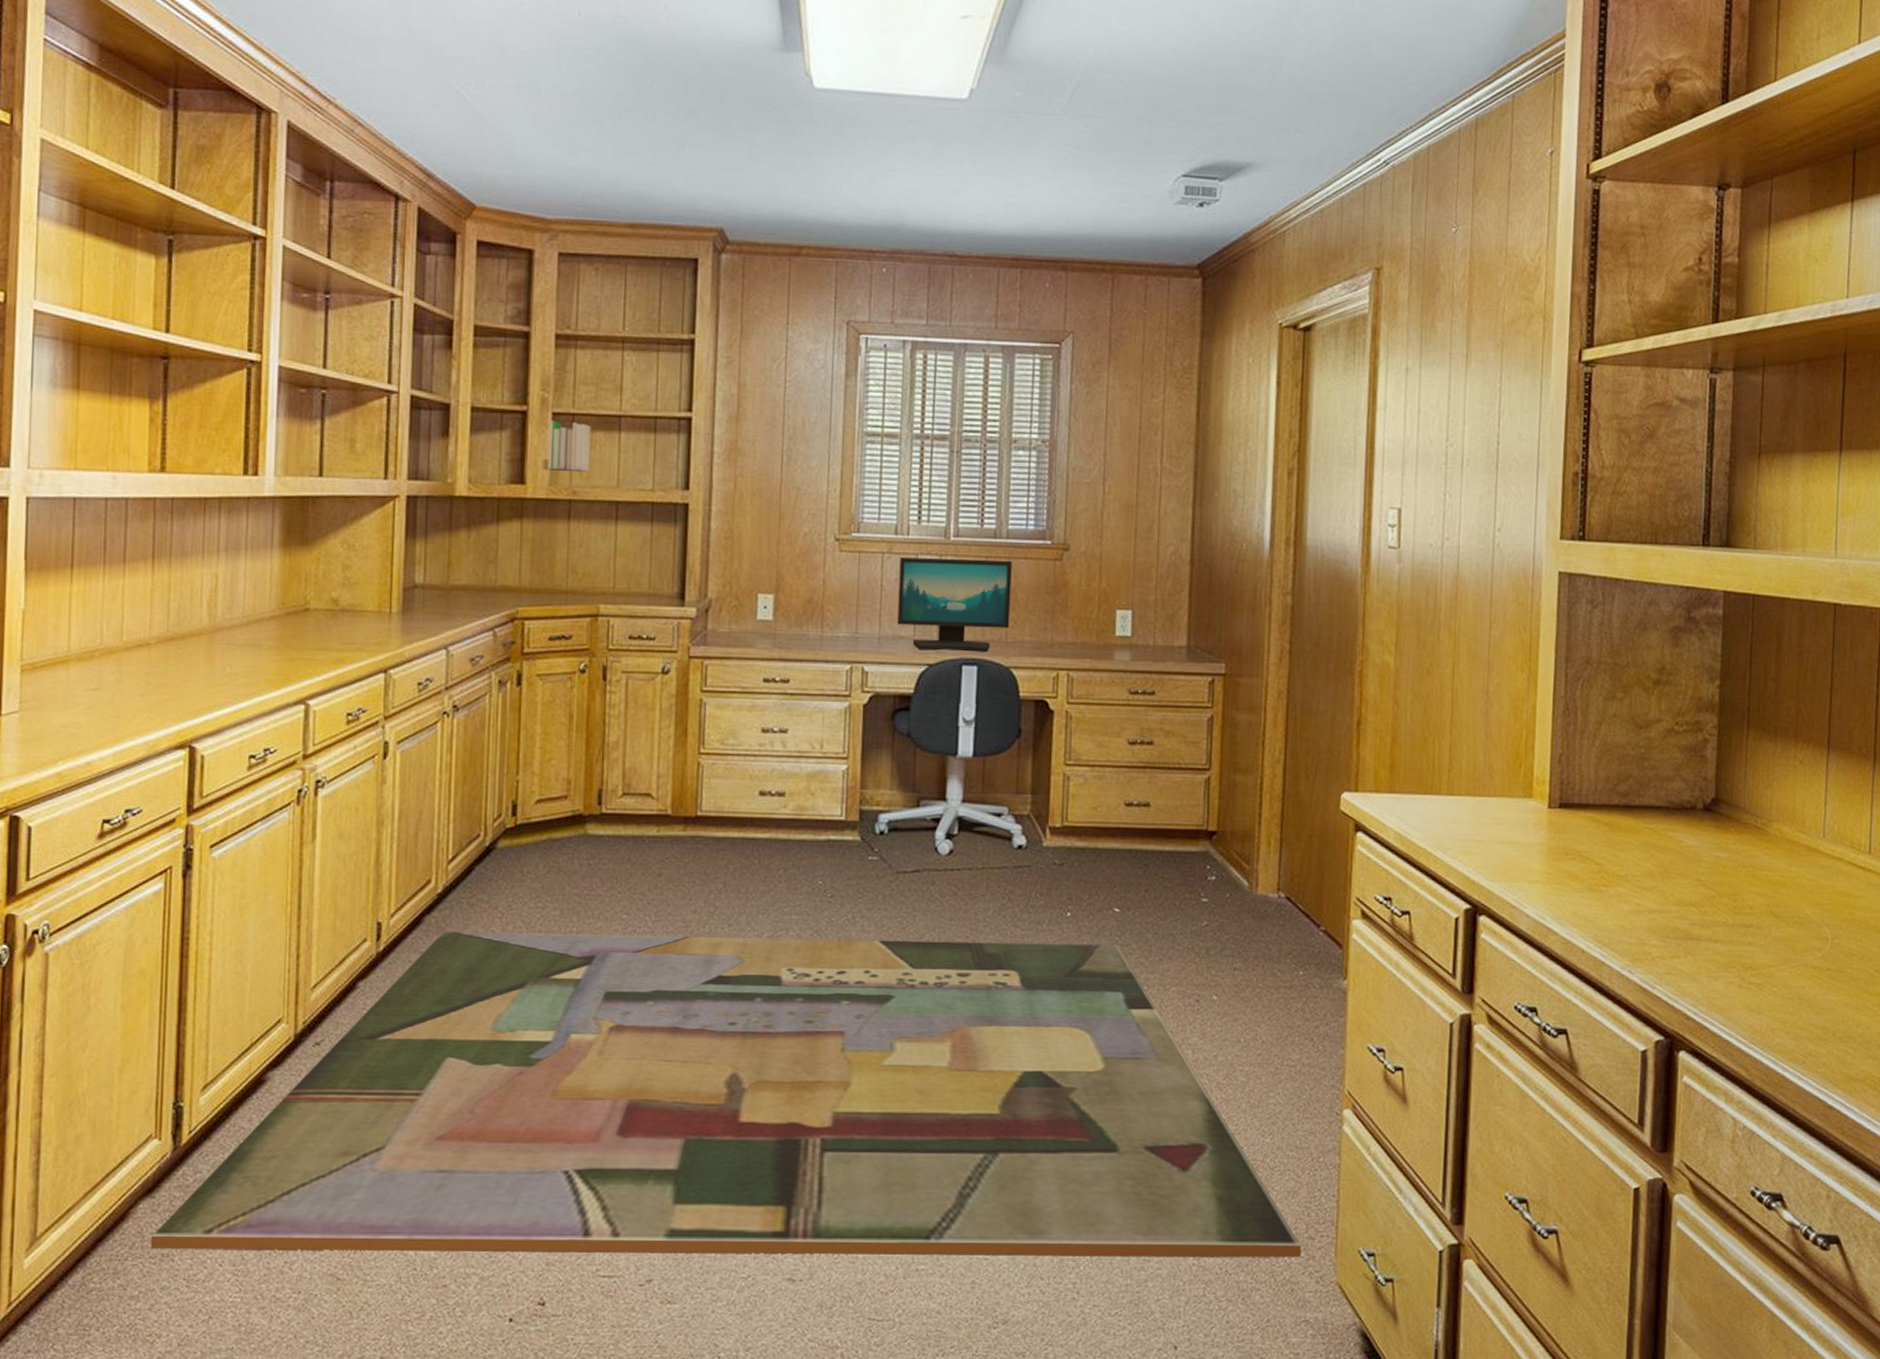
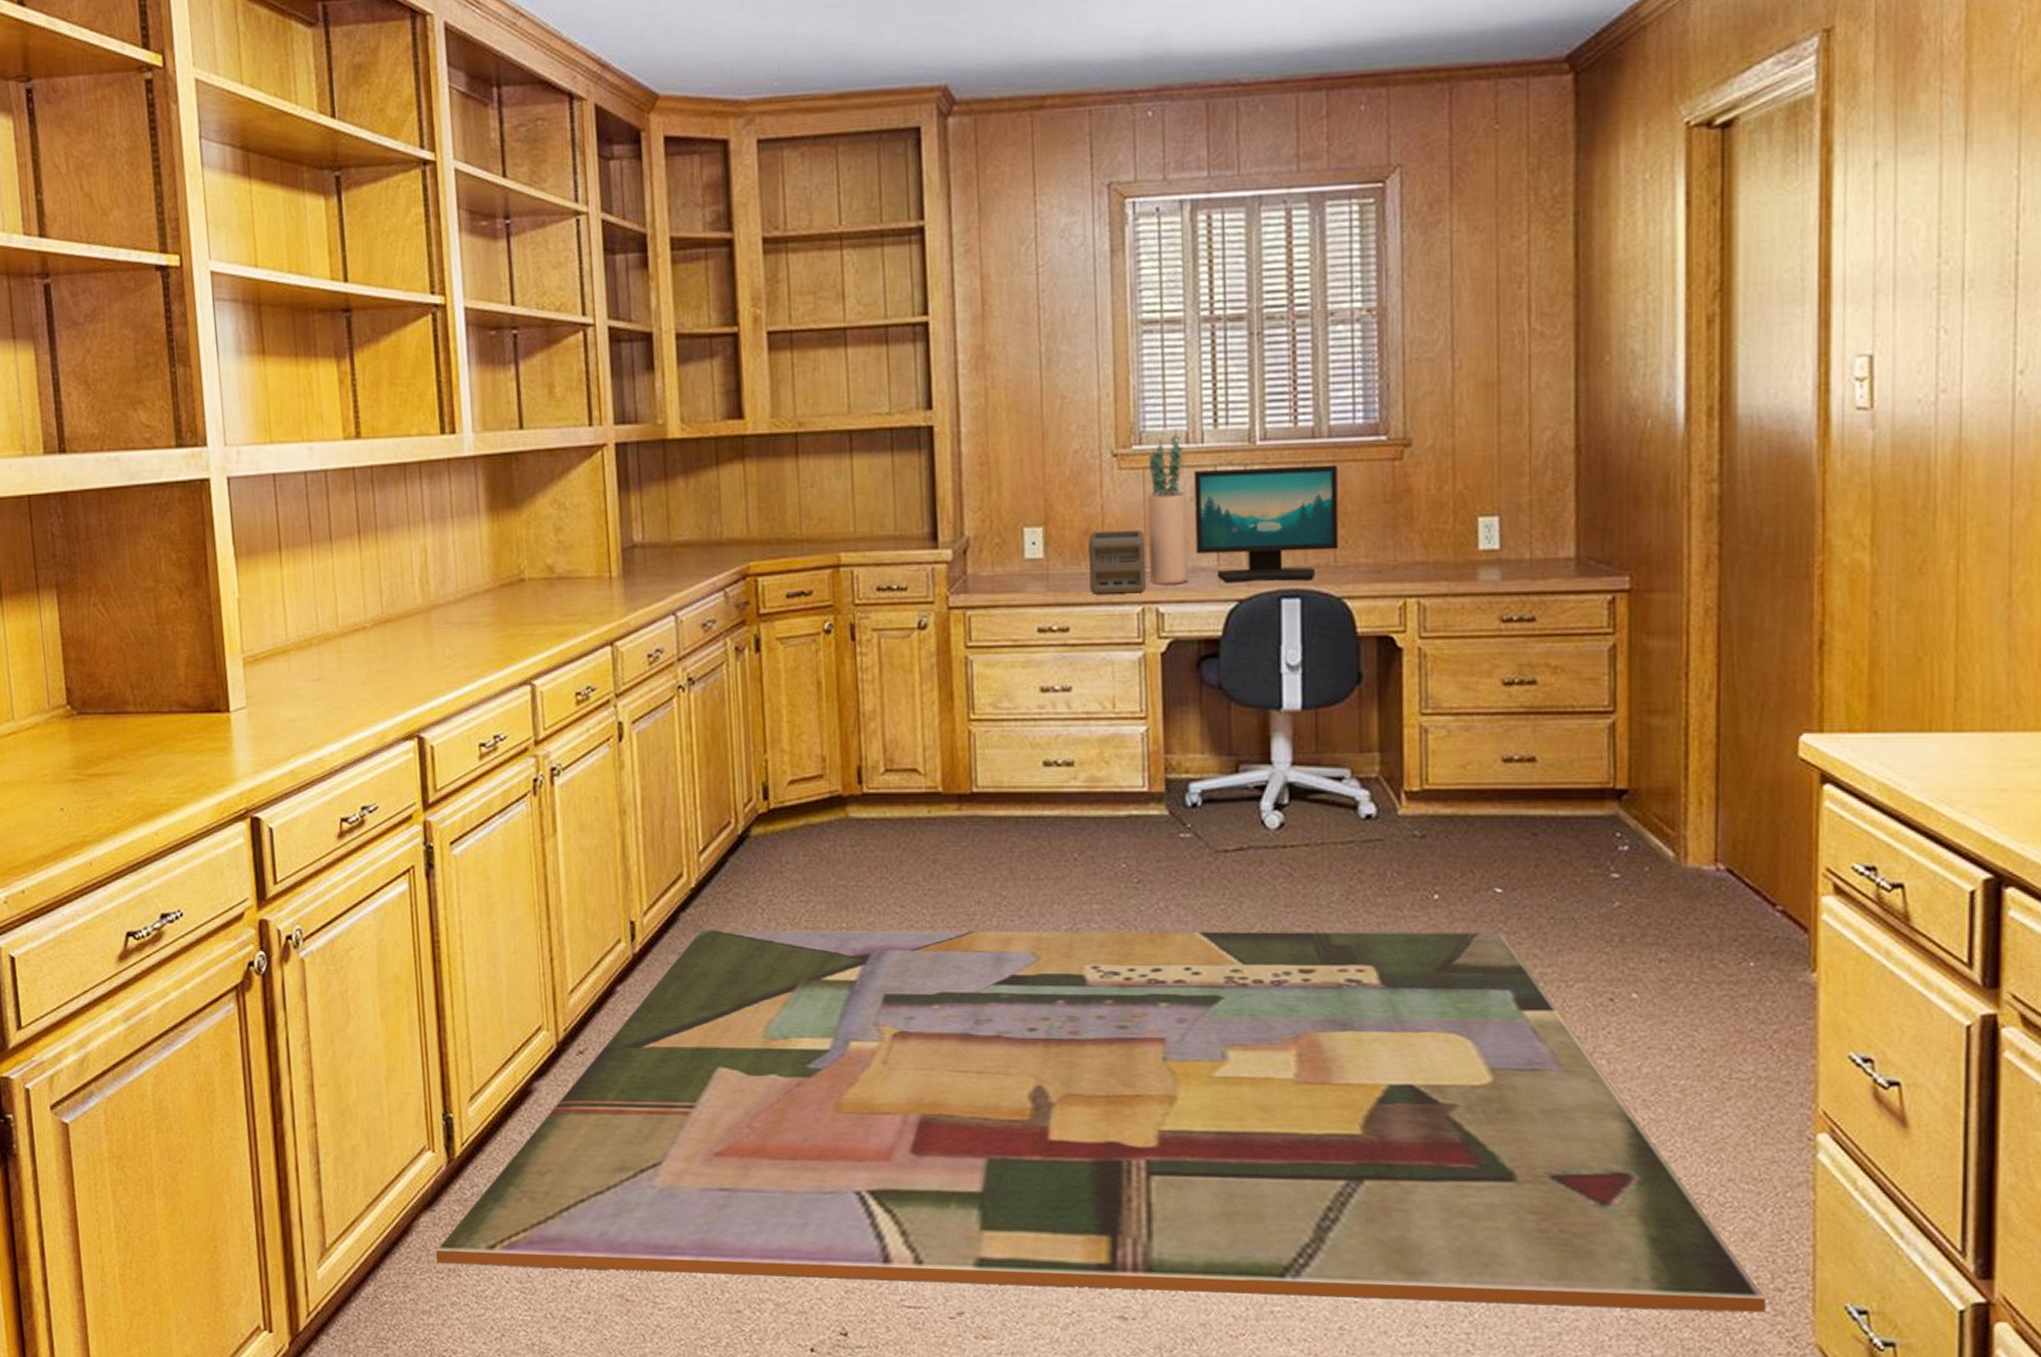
books: present [542,420,591,472] -> none [760,340,815,400]
desk organizer: none [809,601,856,654] -> present [1088,530,1146,594]
vase: none [858,522,893,649] -> present [1146,428,1189,585]

